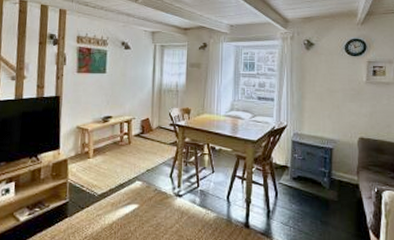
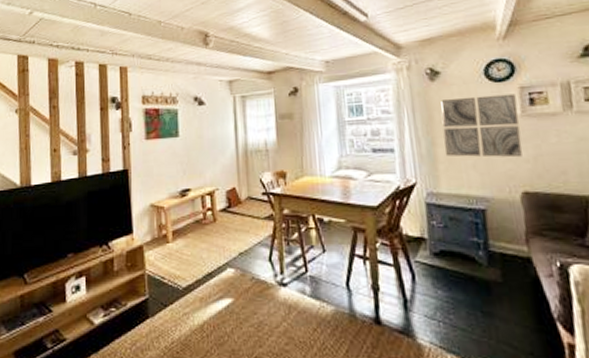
wall art: none [310,64,364,113] -> present [441,93,522,158]

